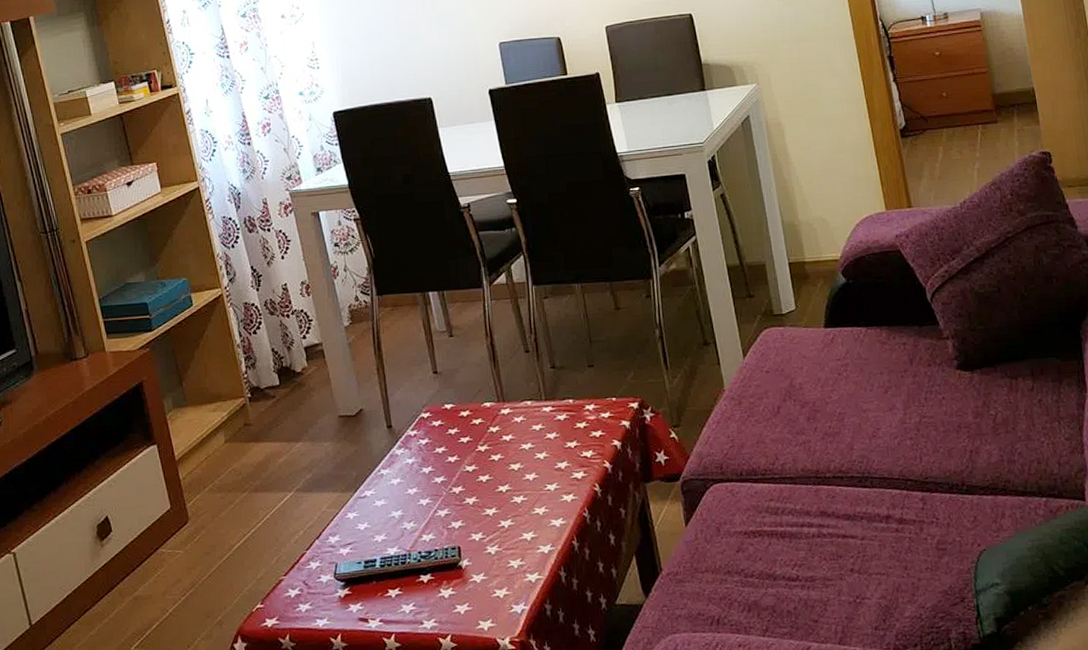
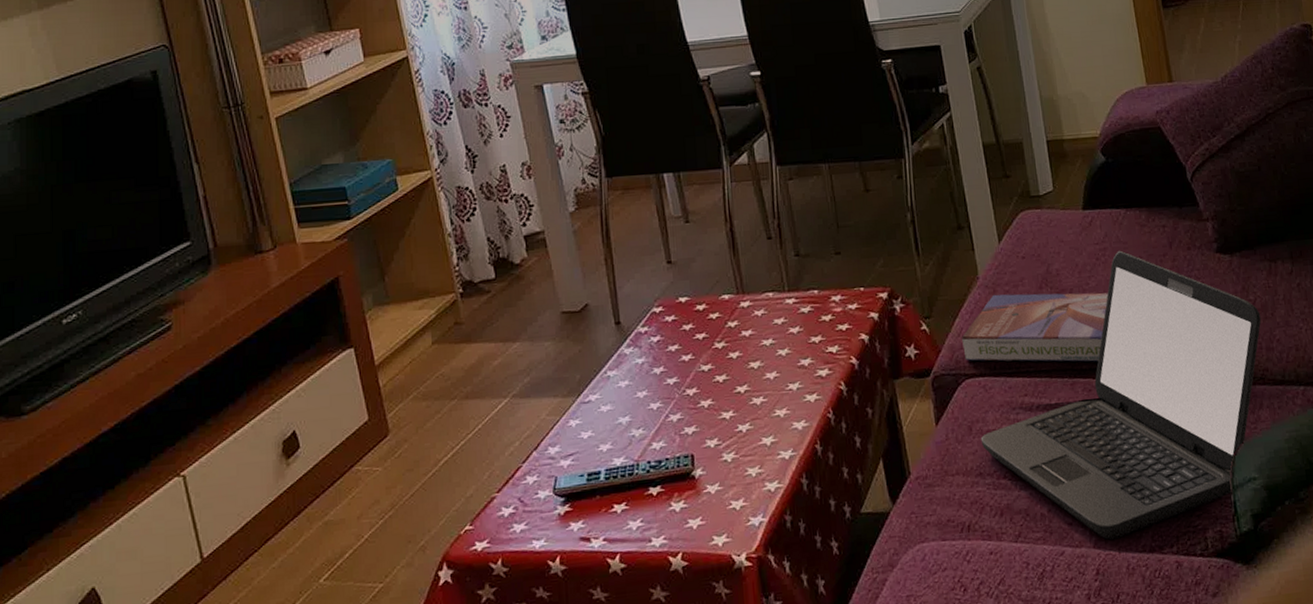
textbook: none [709,405,851,471] -> present [962,292,1109,362]
laptop: none [728,366,1003,637] -> present [980,250,1262,540]

